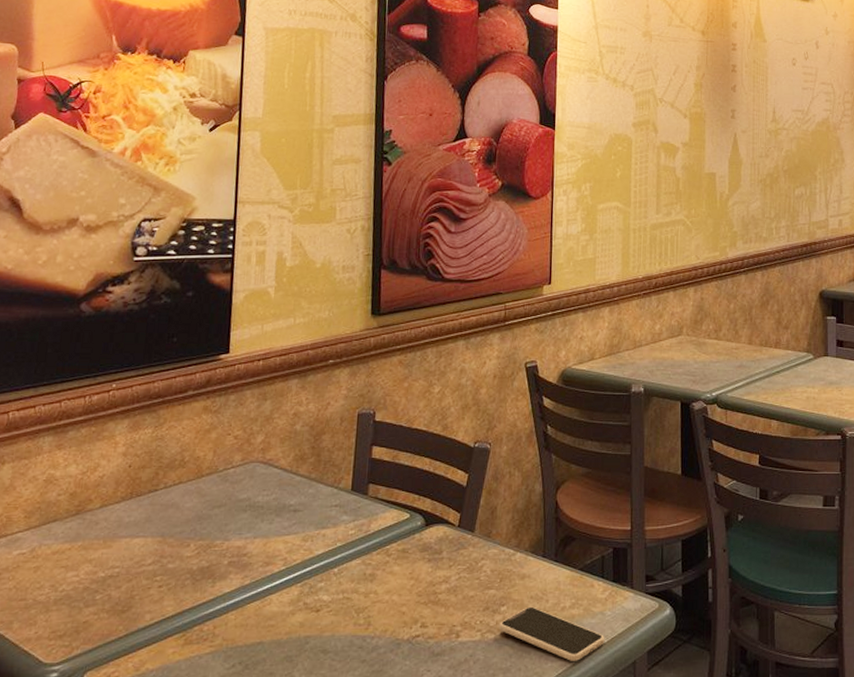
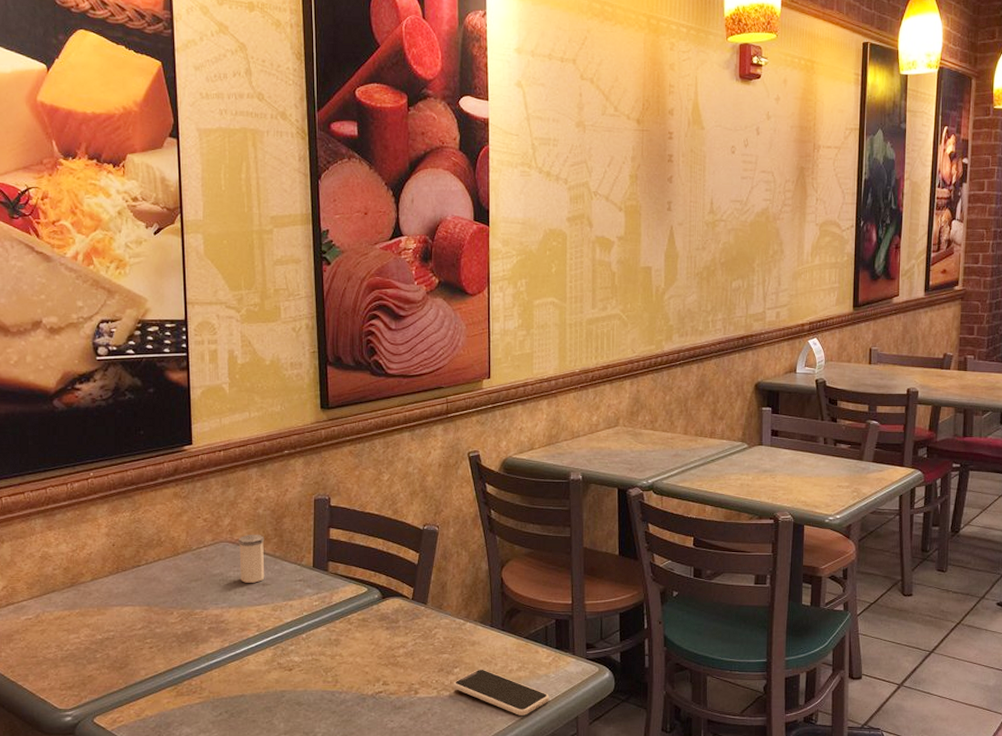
salt shaker: none [269,454,301,509] -> present [238,535,265,583]

